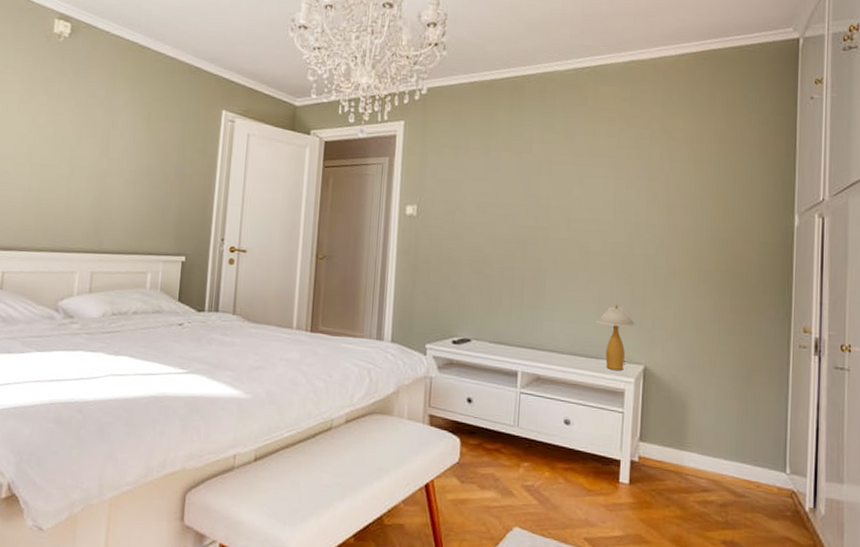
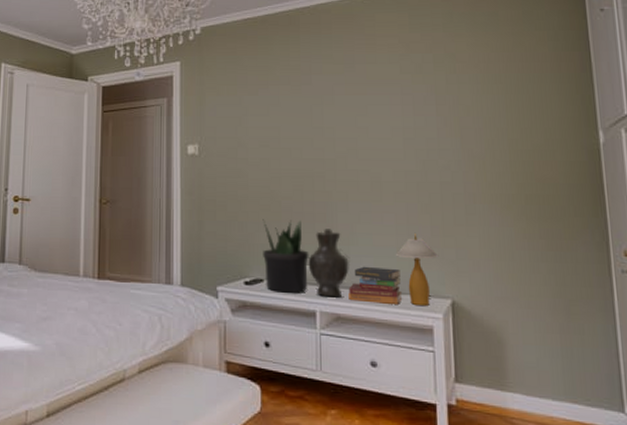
planter: none [471,282,516,354] -> present [263,219,309,293]
decorative vase: none [515,294,553,359] -> present [309,229,349,297]
books: none [549,331,599,369] -> present [348,266,403,306]

